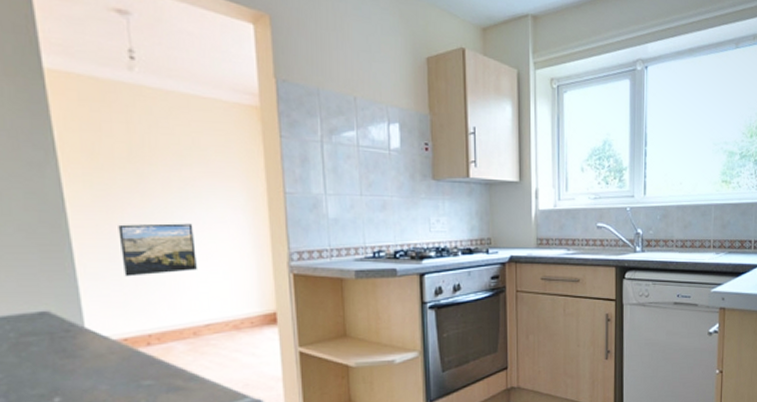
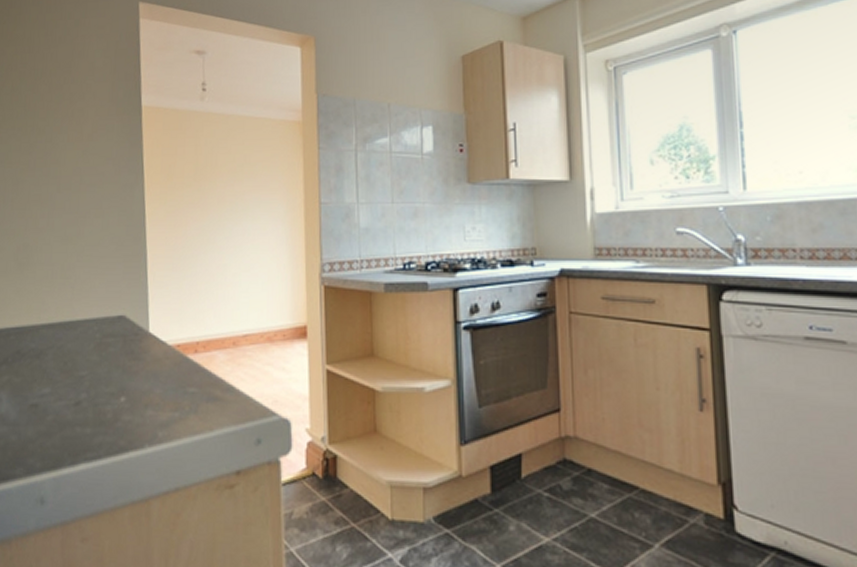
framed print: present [118,223,197,277] -> none [181,235,241,285]

